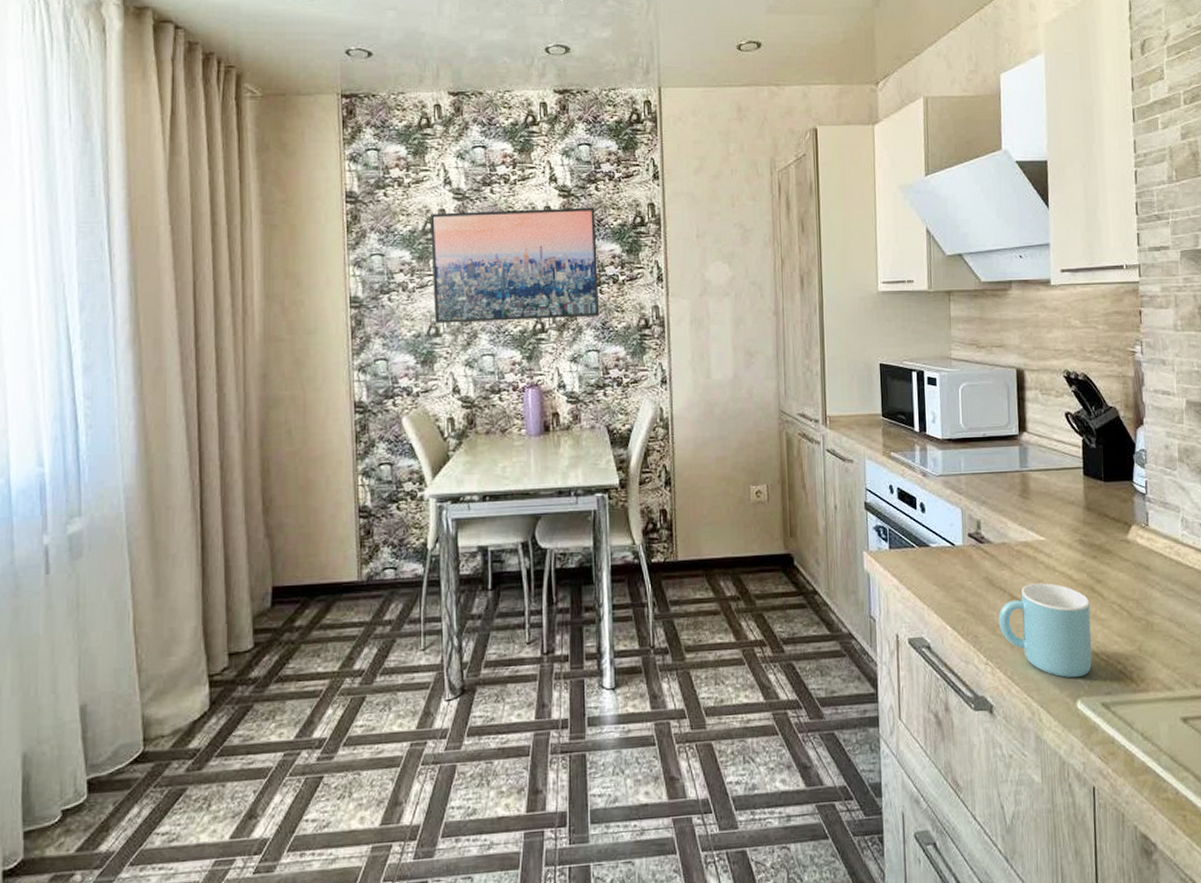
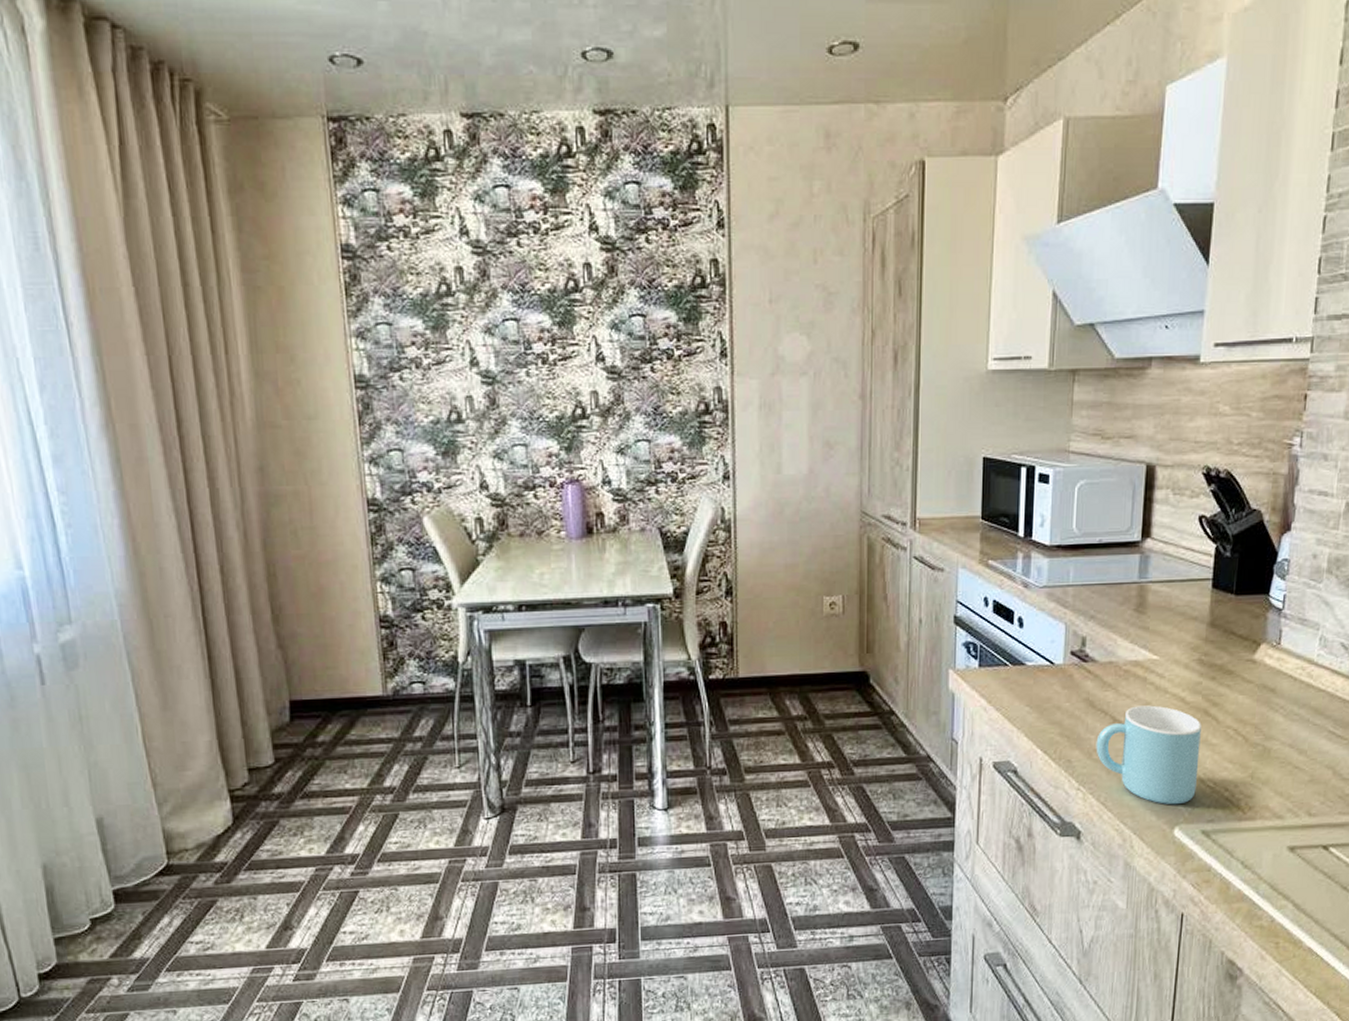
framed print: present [429,207,600,324] -> none [444,264,651,408]

